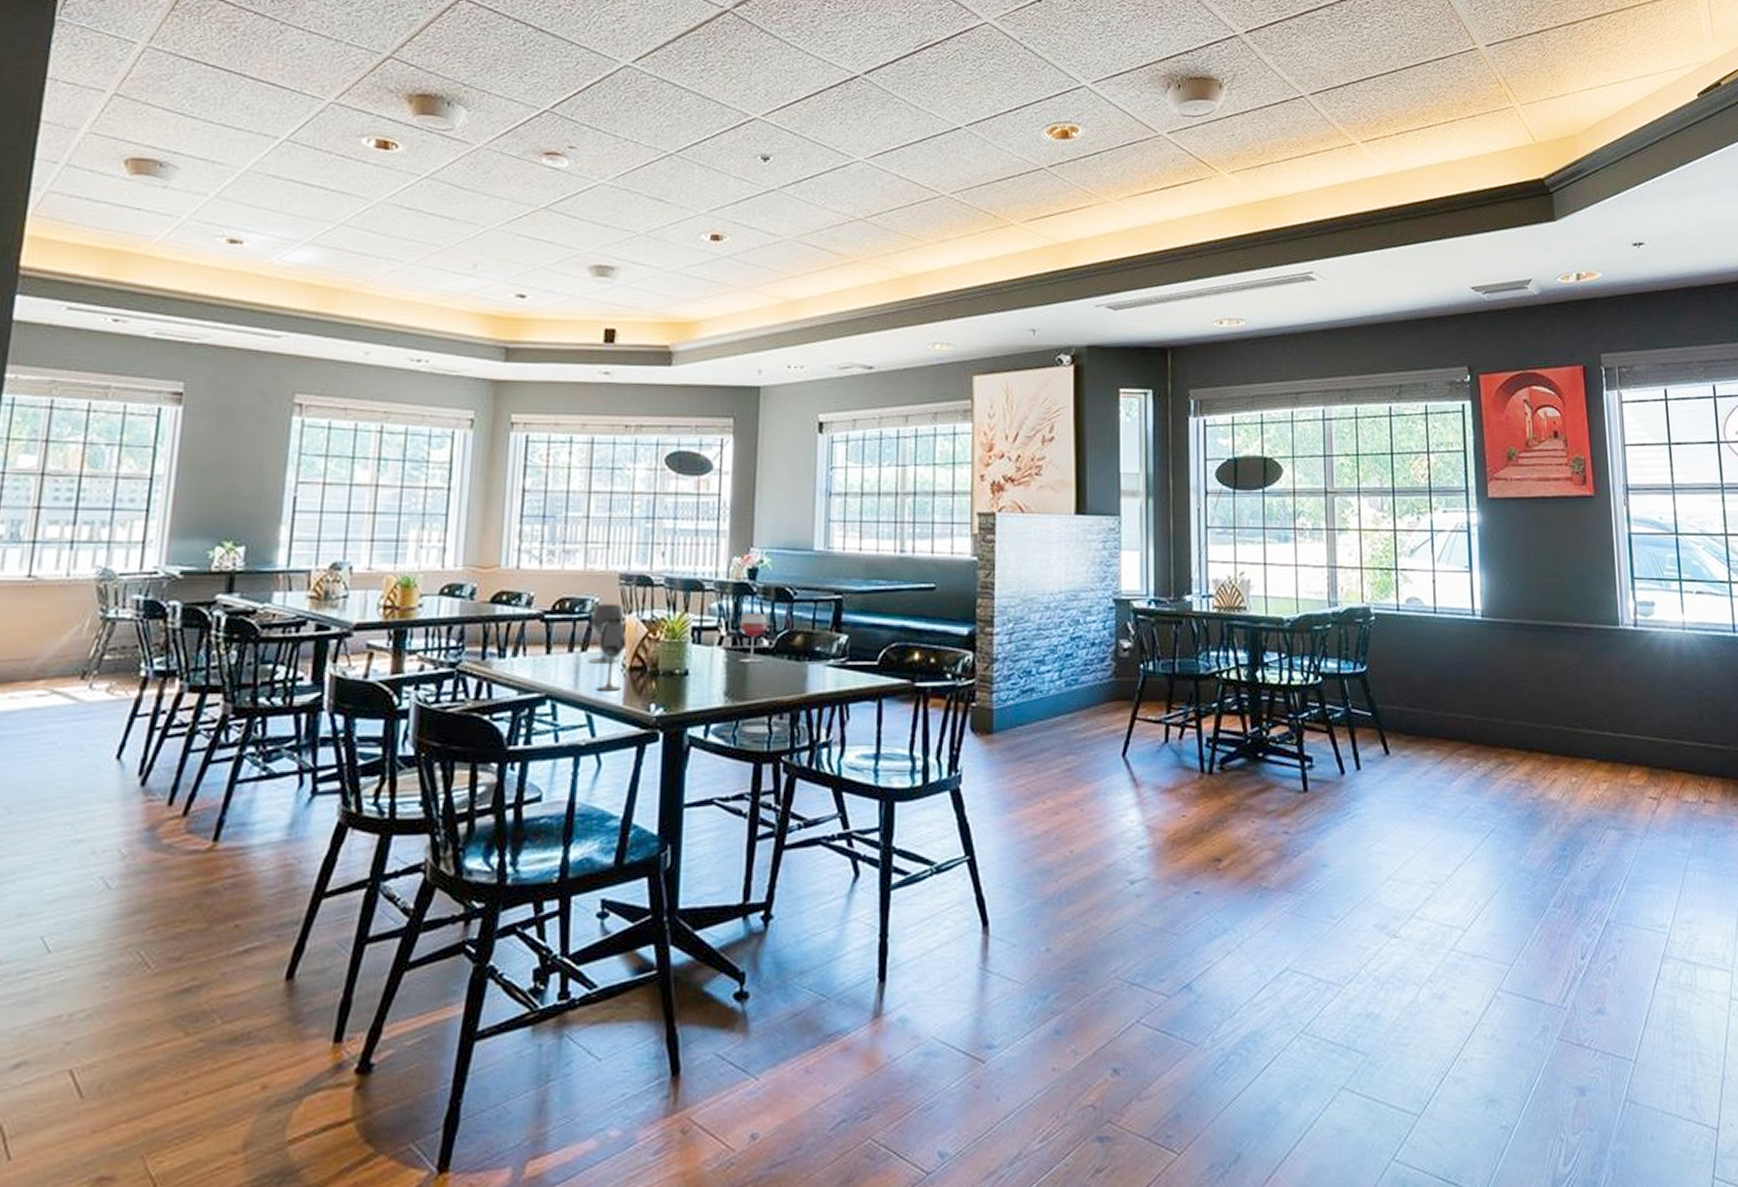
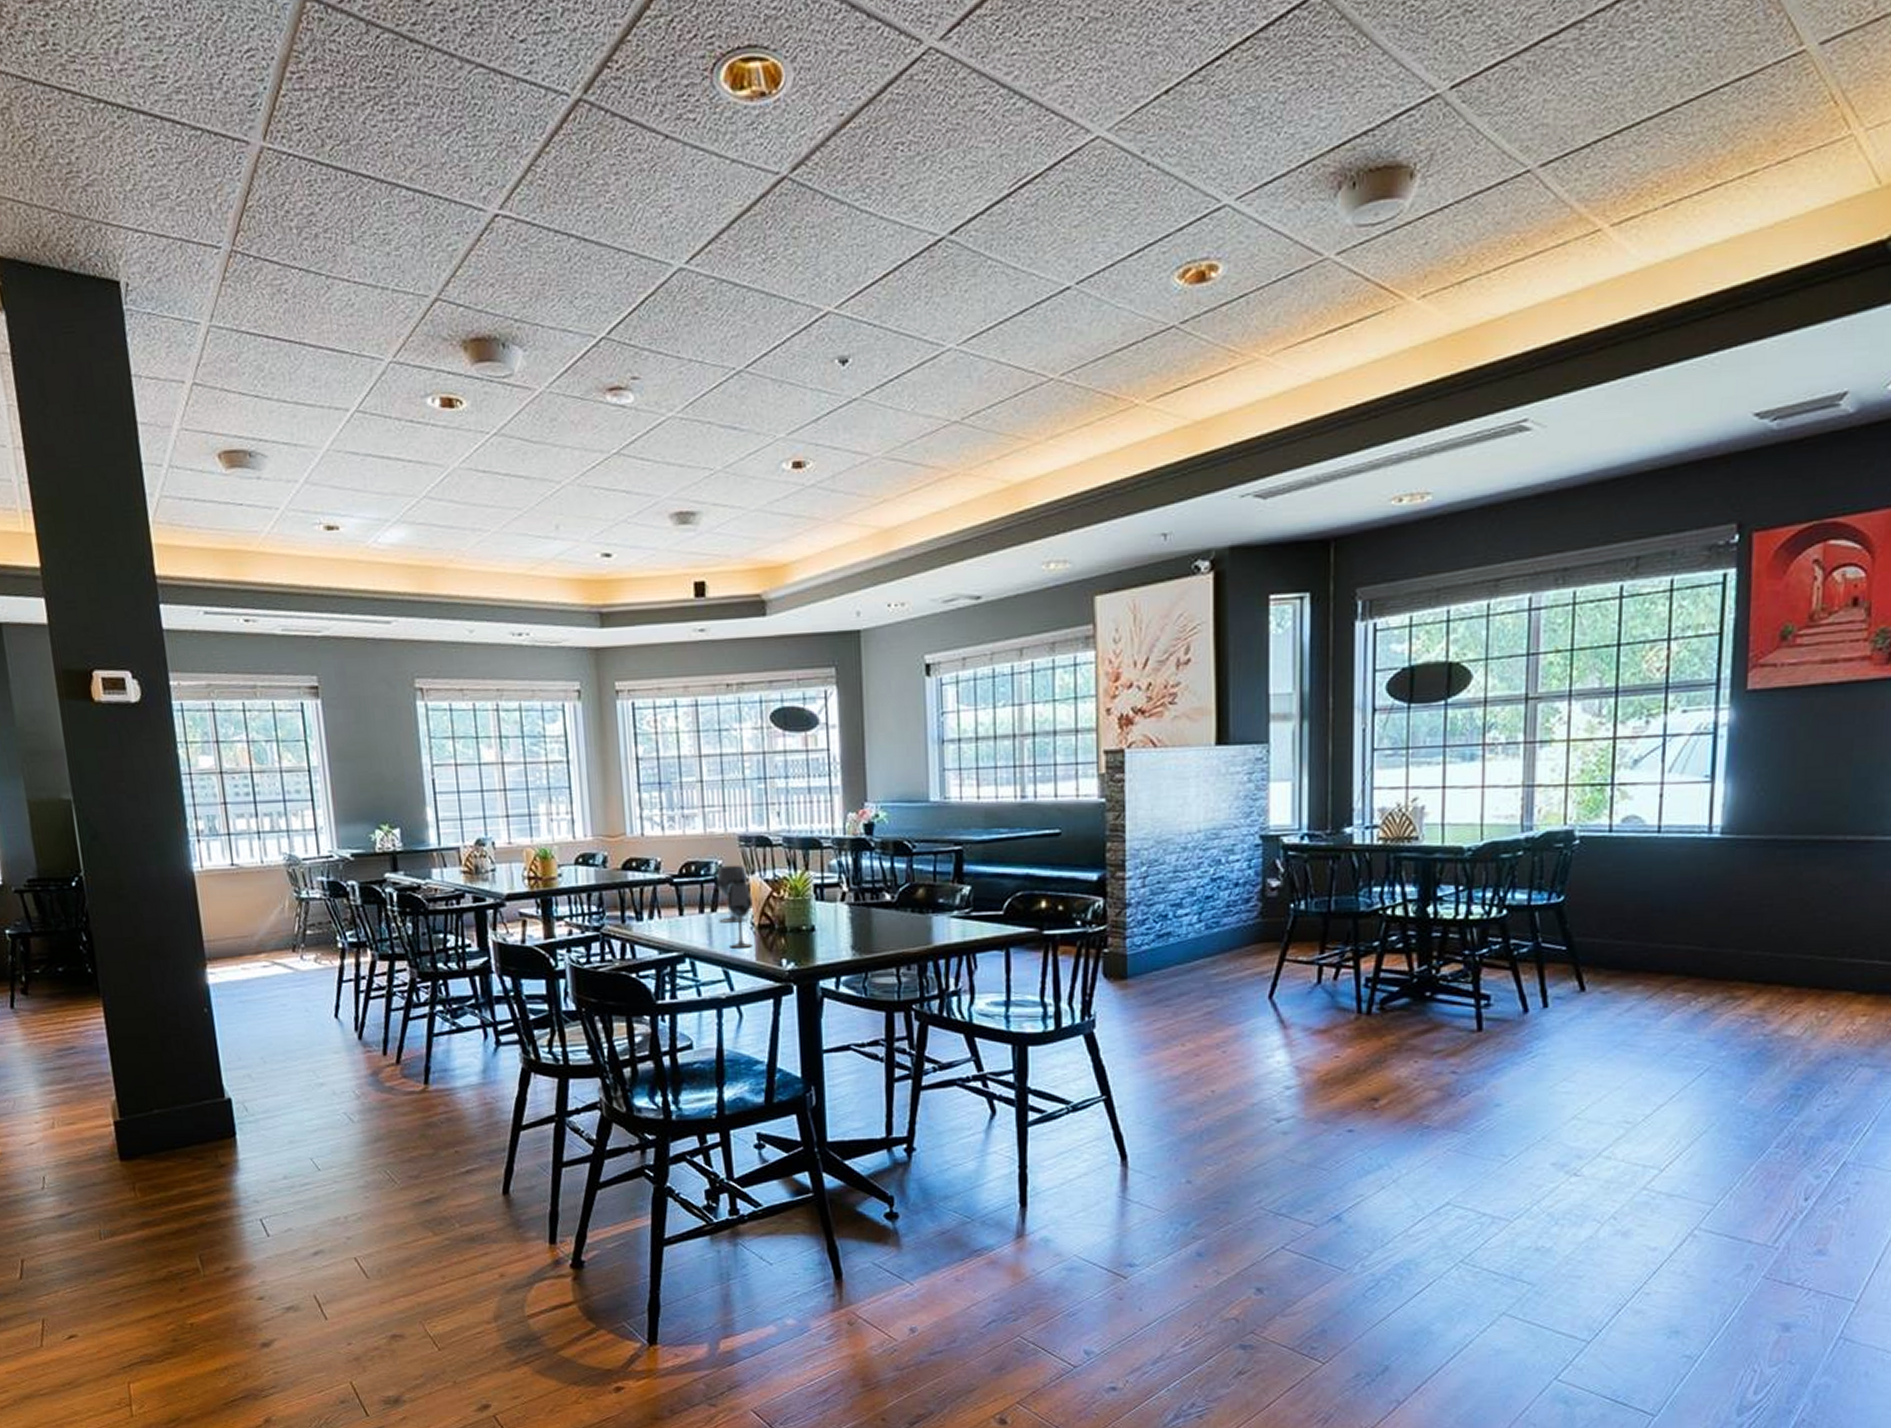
wineglass: present [738,613,768,663] -> none [860,868,888,918]

